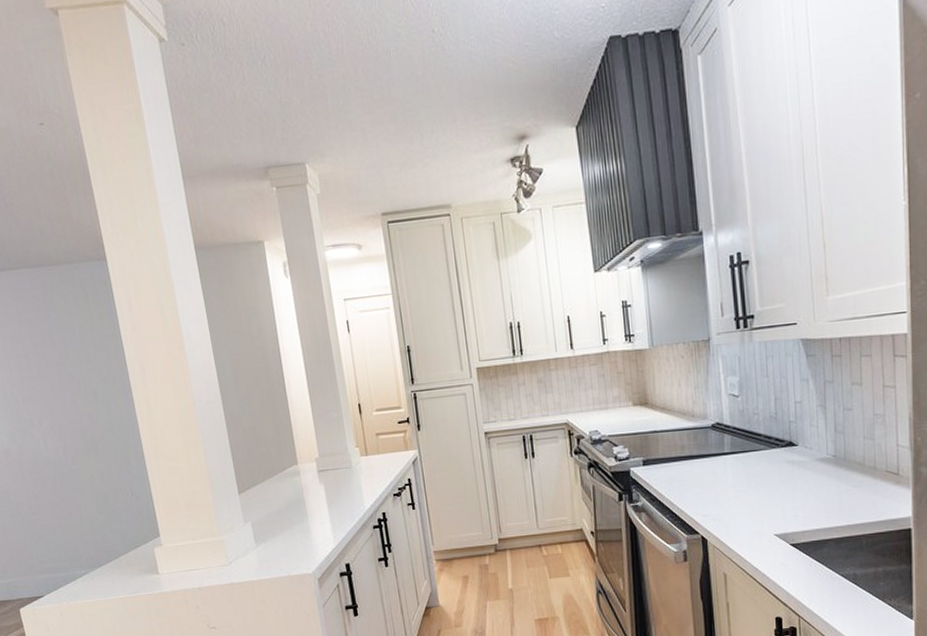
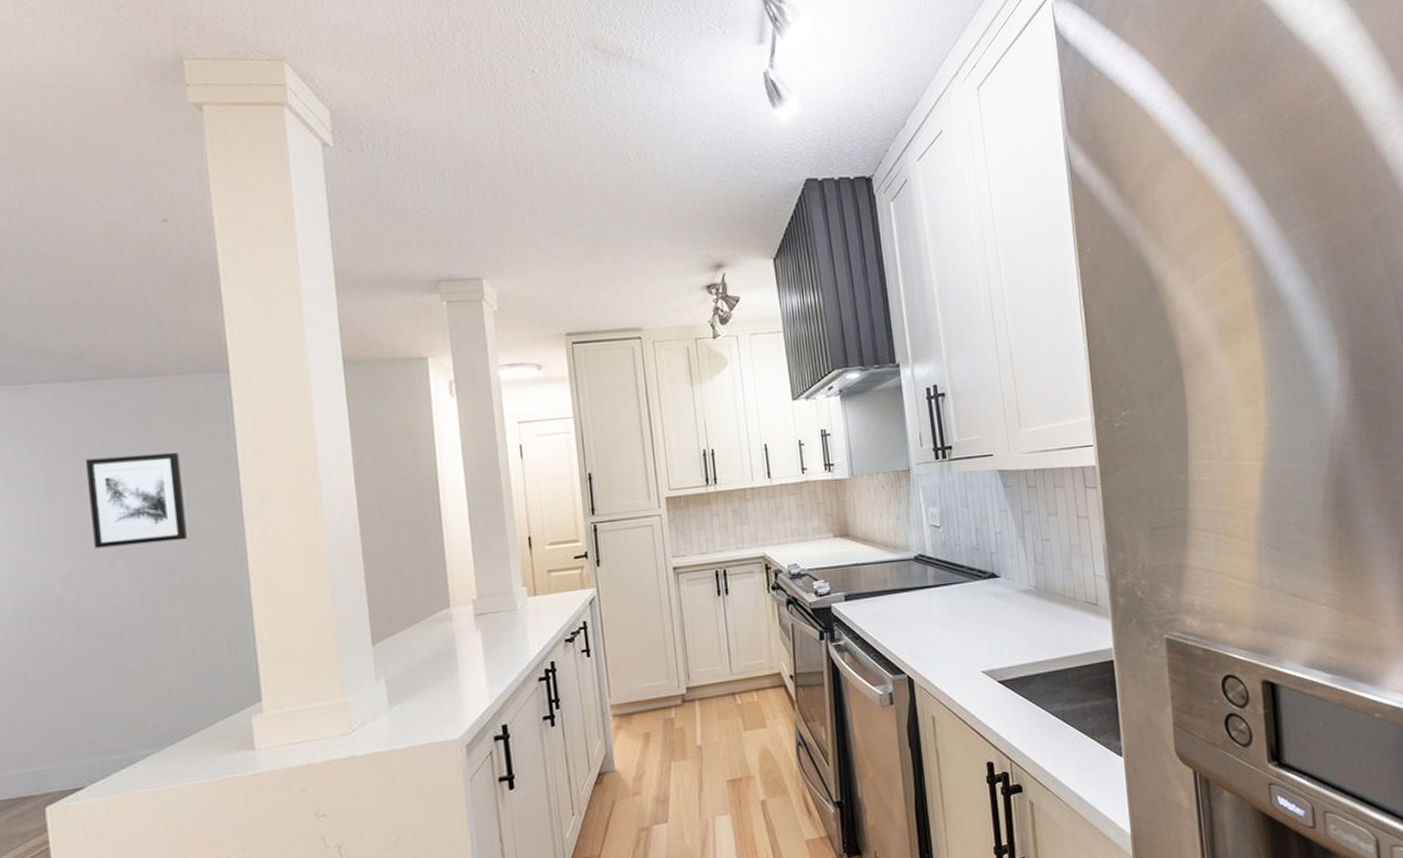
wall art: none [10,331,91,412] -> present [86,452,187,549]

